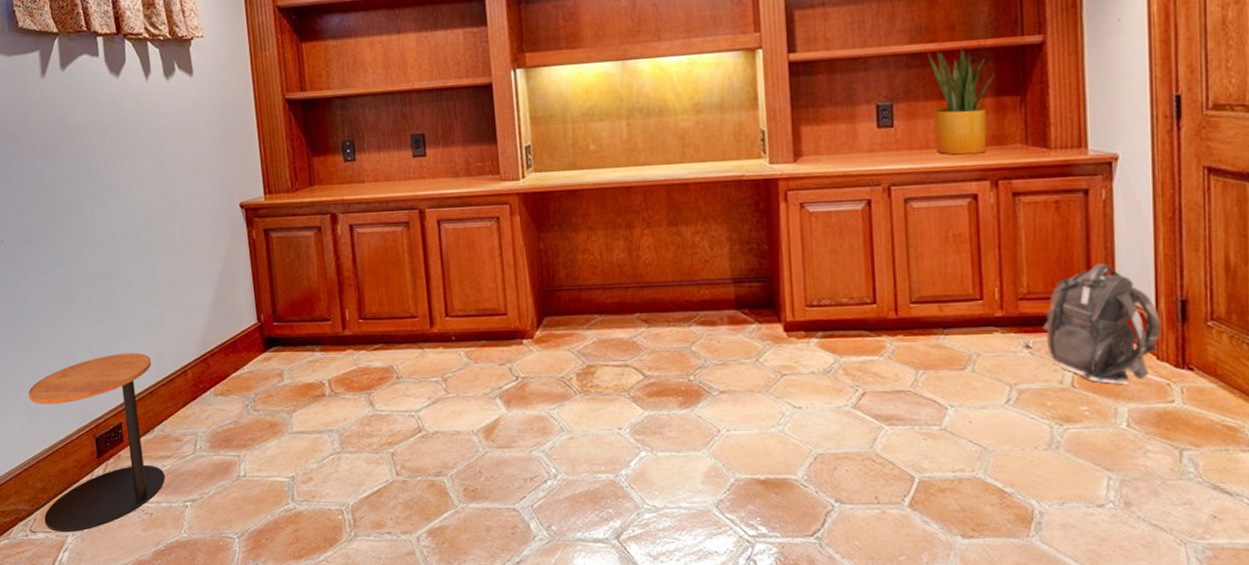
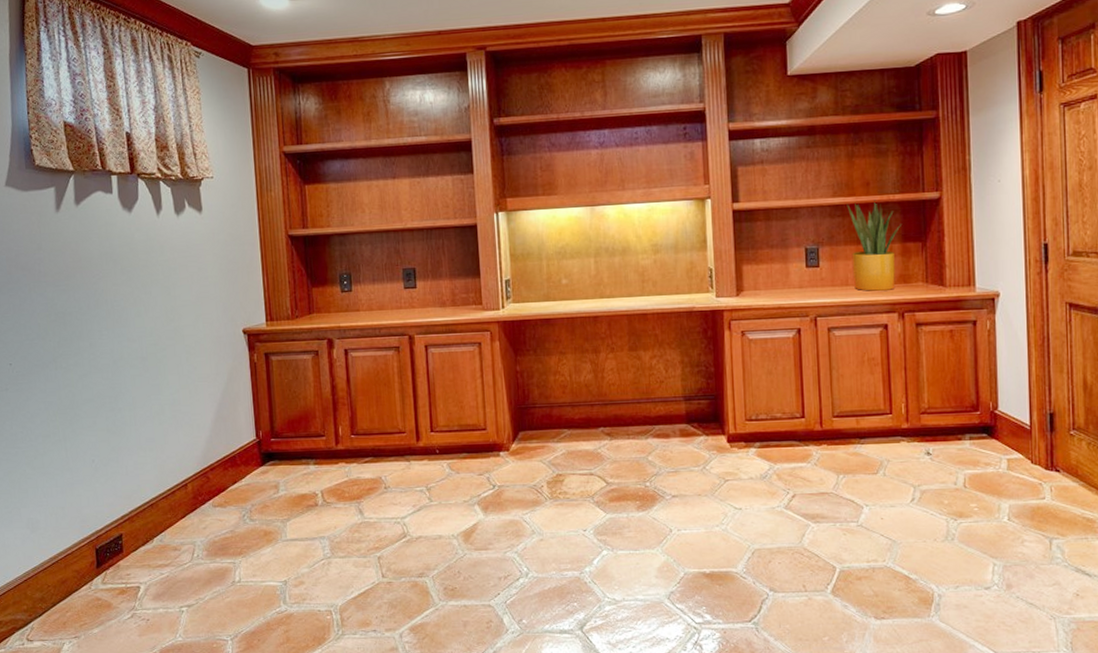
side table: present [28,352,165,532] -> none [30,468,162,640]
backpack: present [1043,263,1160,385] -> none [940,383,1034,485]

